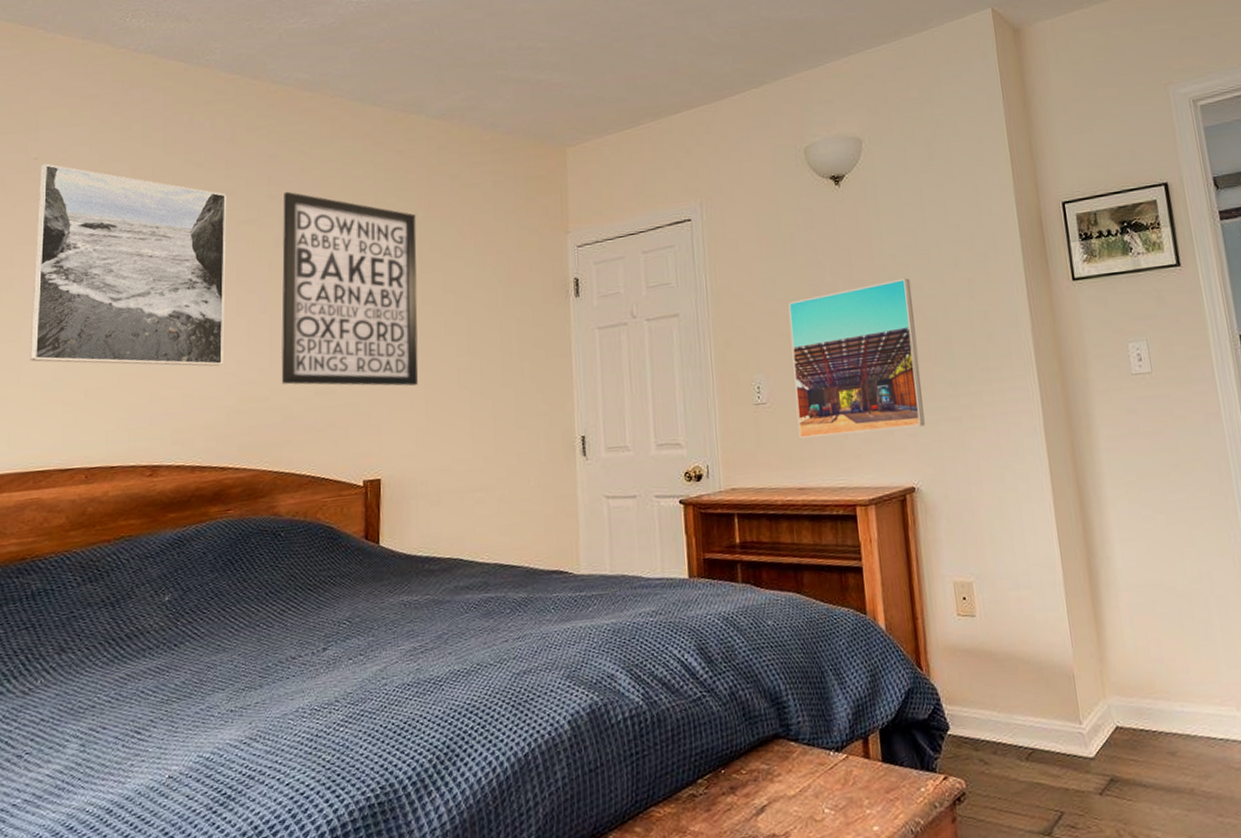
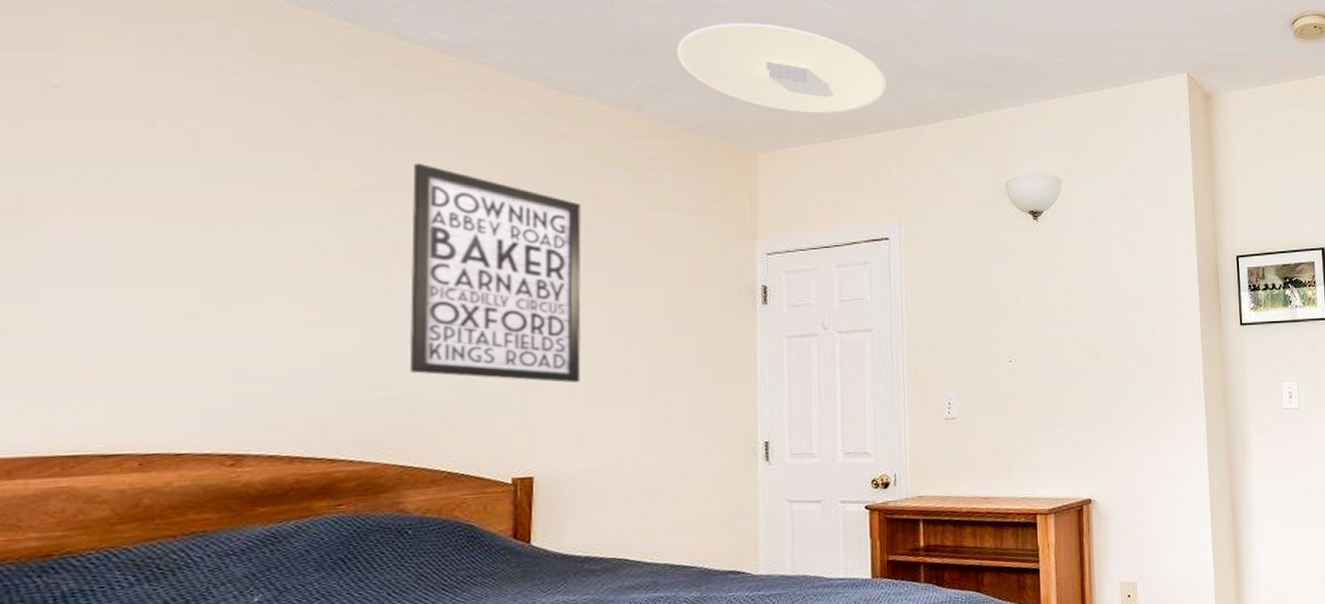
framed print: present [30,164,227,367] -> none [54,94,337,349]
ceiling light: none [493,22,683,104] -> present [676,22,887,113]
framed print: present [788,278,925,439] -> none [982,311,1104,453]

